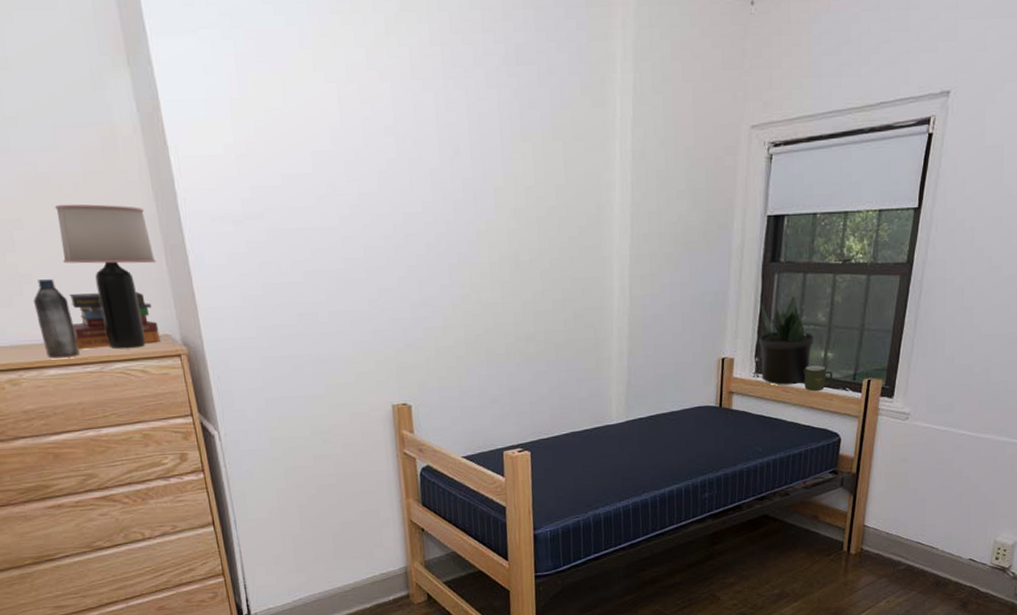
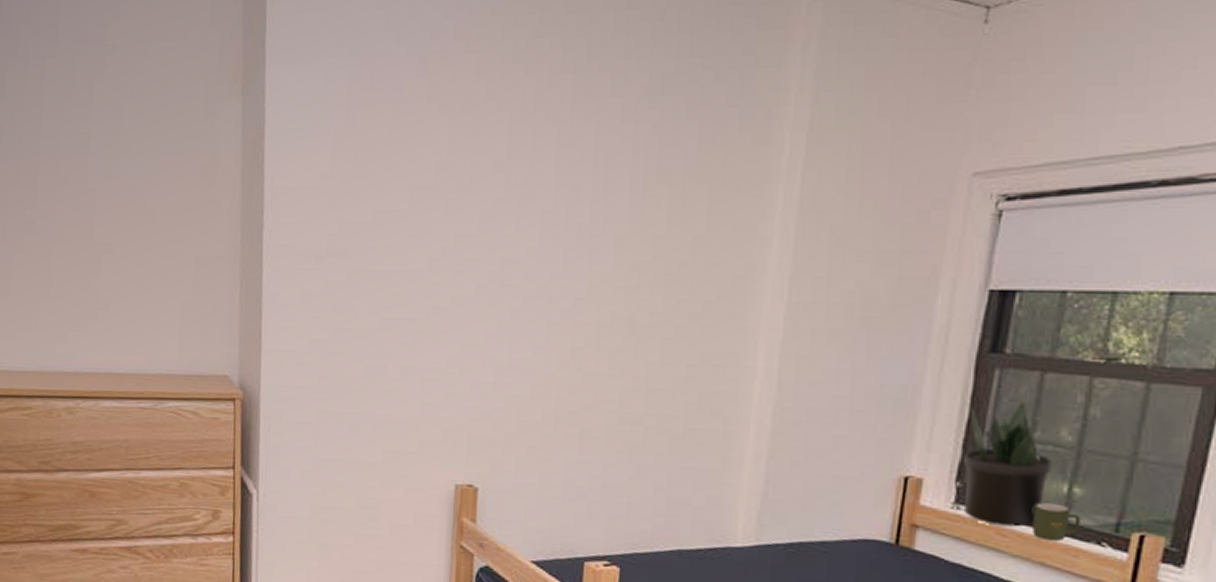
water bottle: present [32,278,81,359] -> none [105,305,138,390]
table lamp: present [55,204,156,350] -> none [141,231,230,388]
books: present [69,291,161,350] -> none [136,324,219,384]

